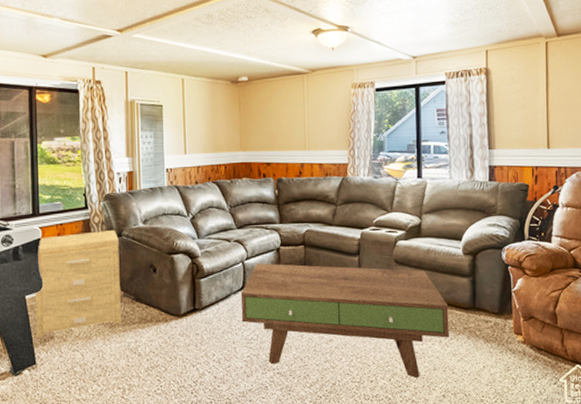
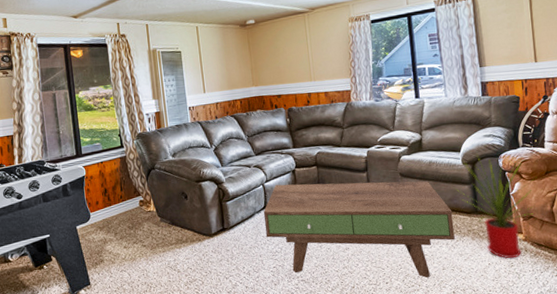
side table: present [35,230,121,338] -> none [84,164,161,262]
house plant: none [452,244,542,362] -> present [454,153,537,259]

